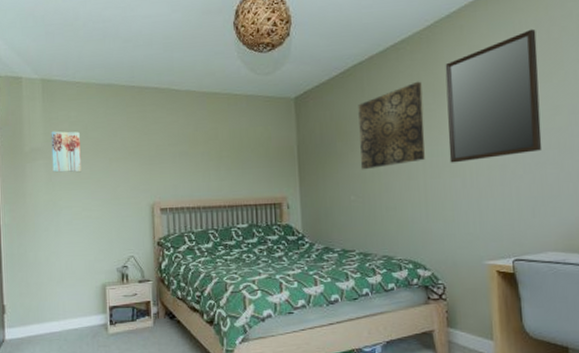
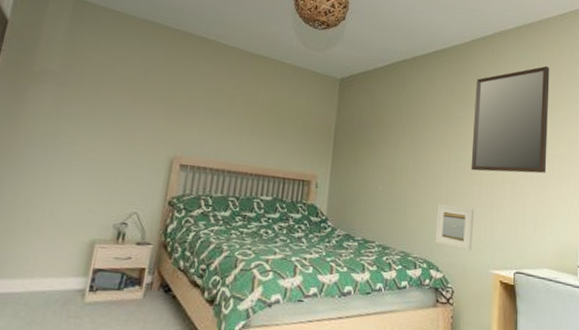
wall art: present [51,131,81,173] -> none [62,55,106,108]
wall art: present [358,81,425,170] -> none [391,89,455,164]
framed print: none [416,201,461,246] -> present [435,204,474,251]

